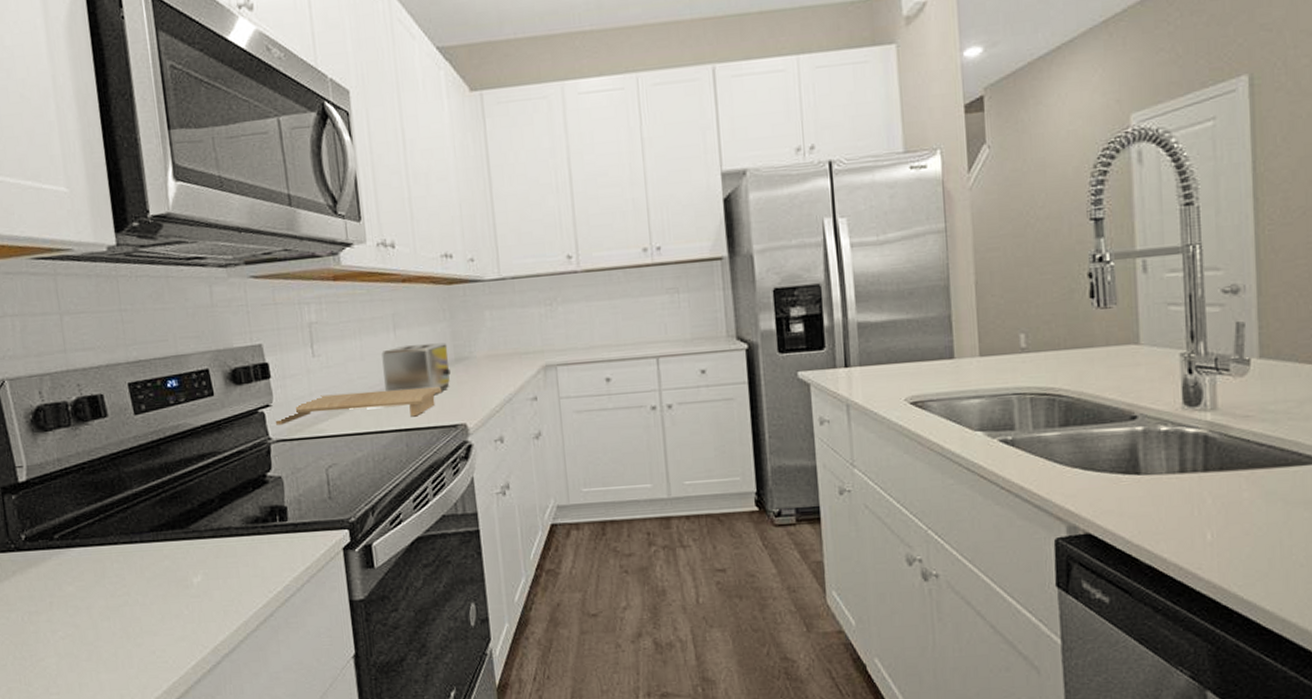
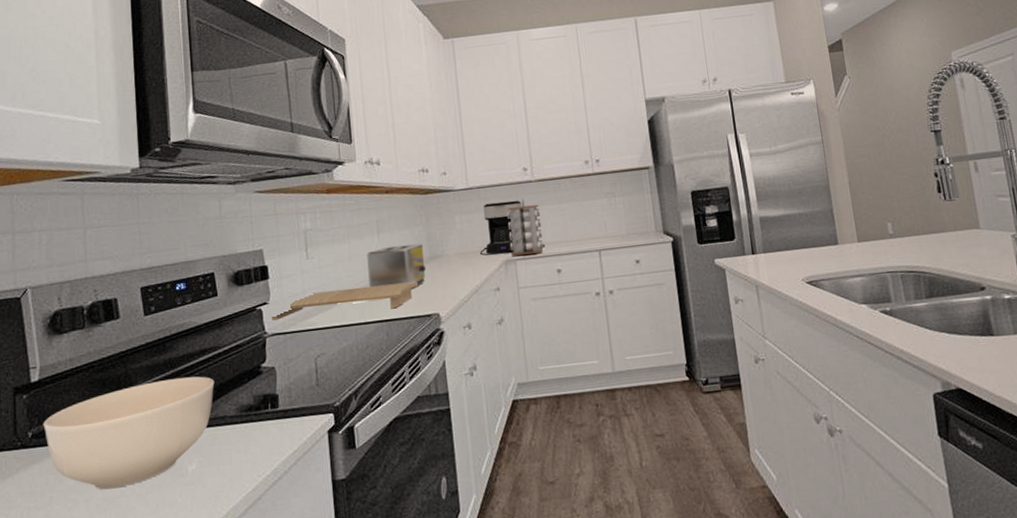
bowl: none [35,483,216,598] -> present [43,376,215,490]
coffee maker: none [513,294,593,359] -> present [479,200,546,256]
spice rack: none [547,292,590,361] -> present [507,198,544,257]

